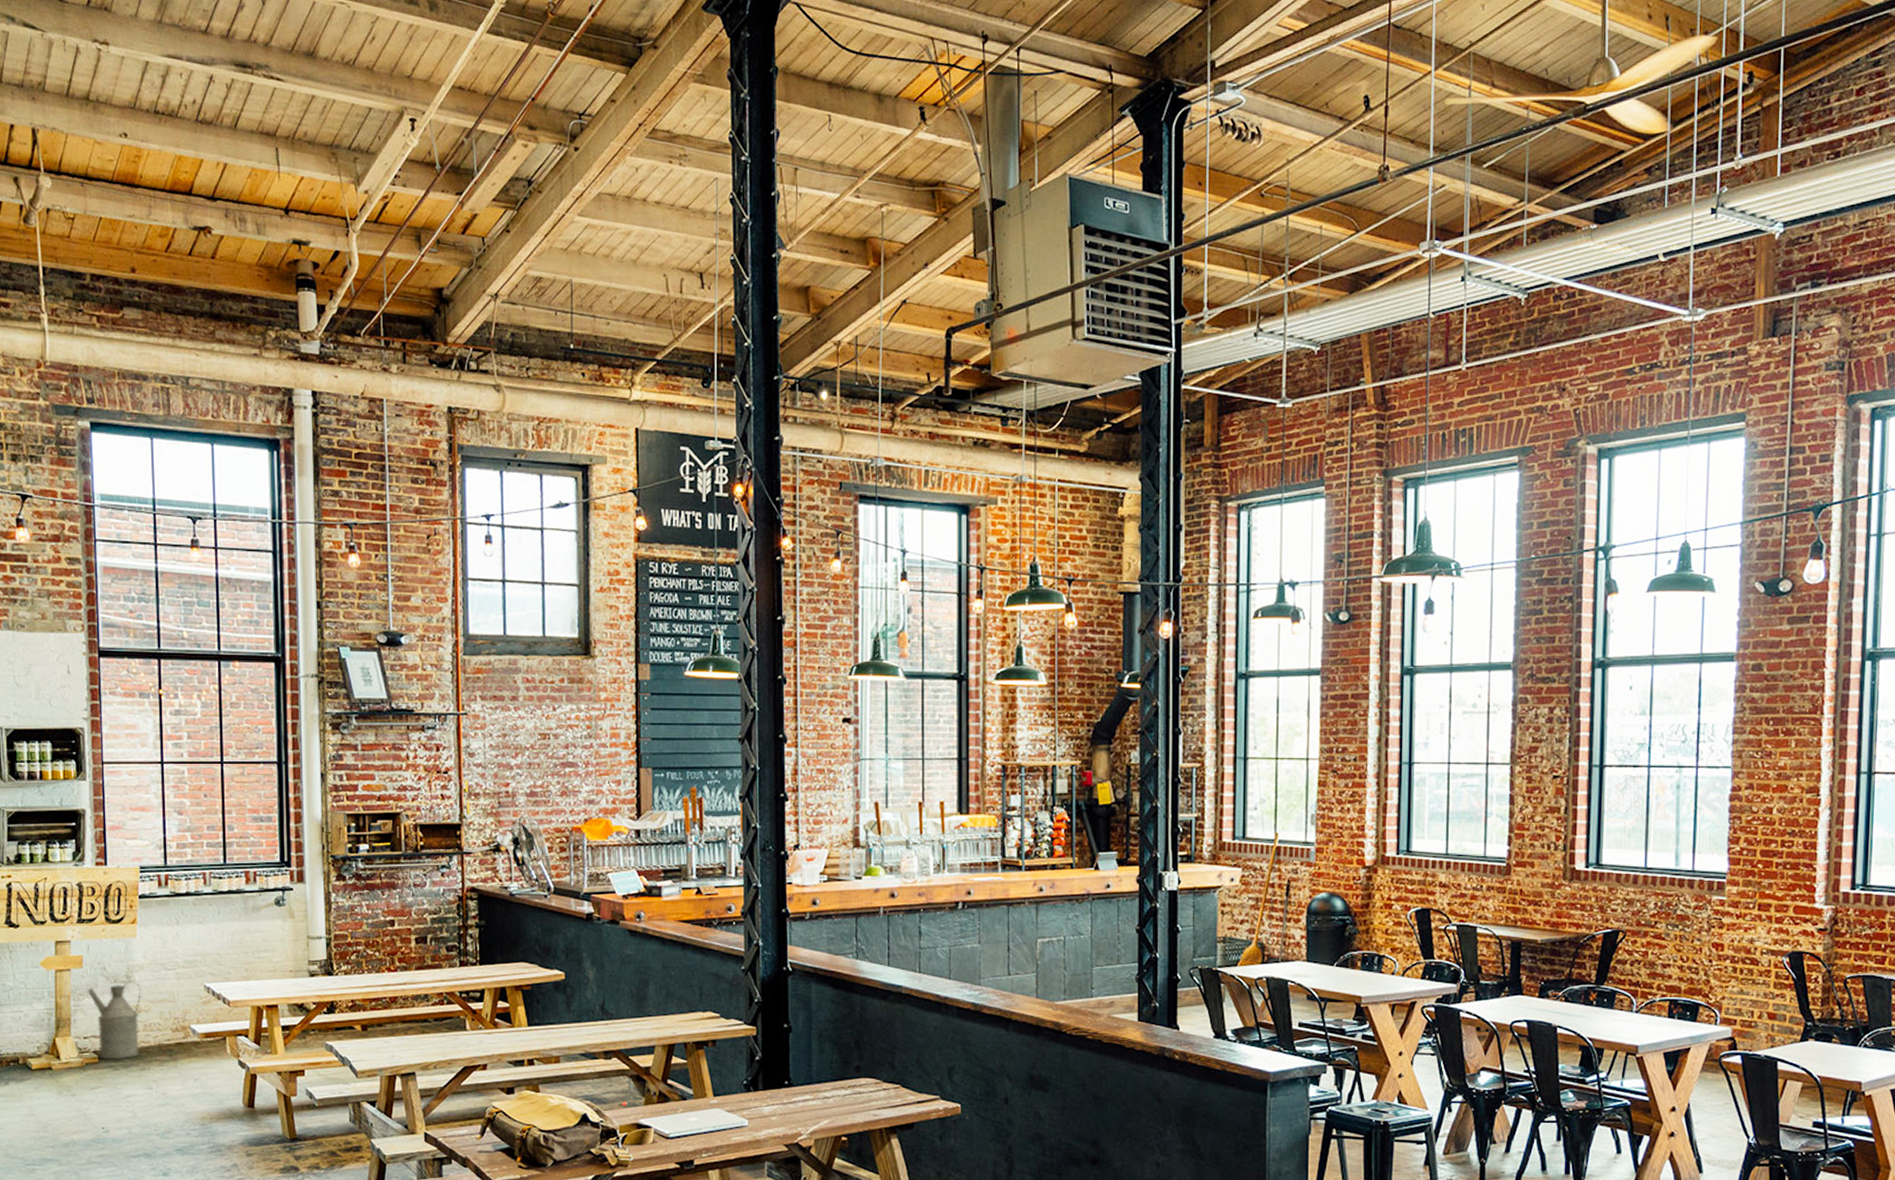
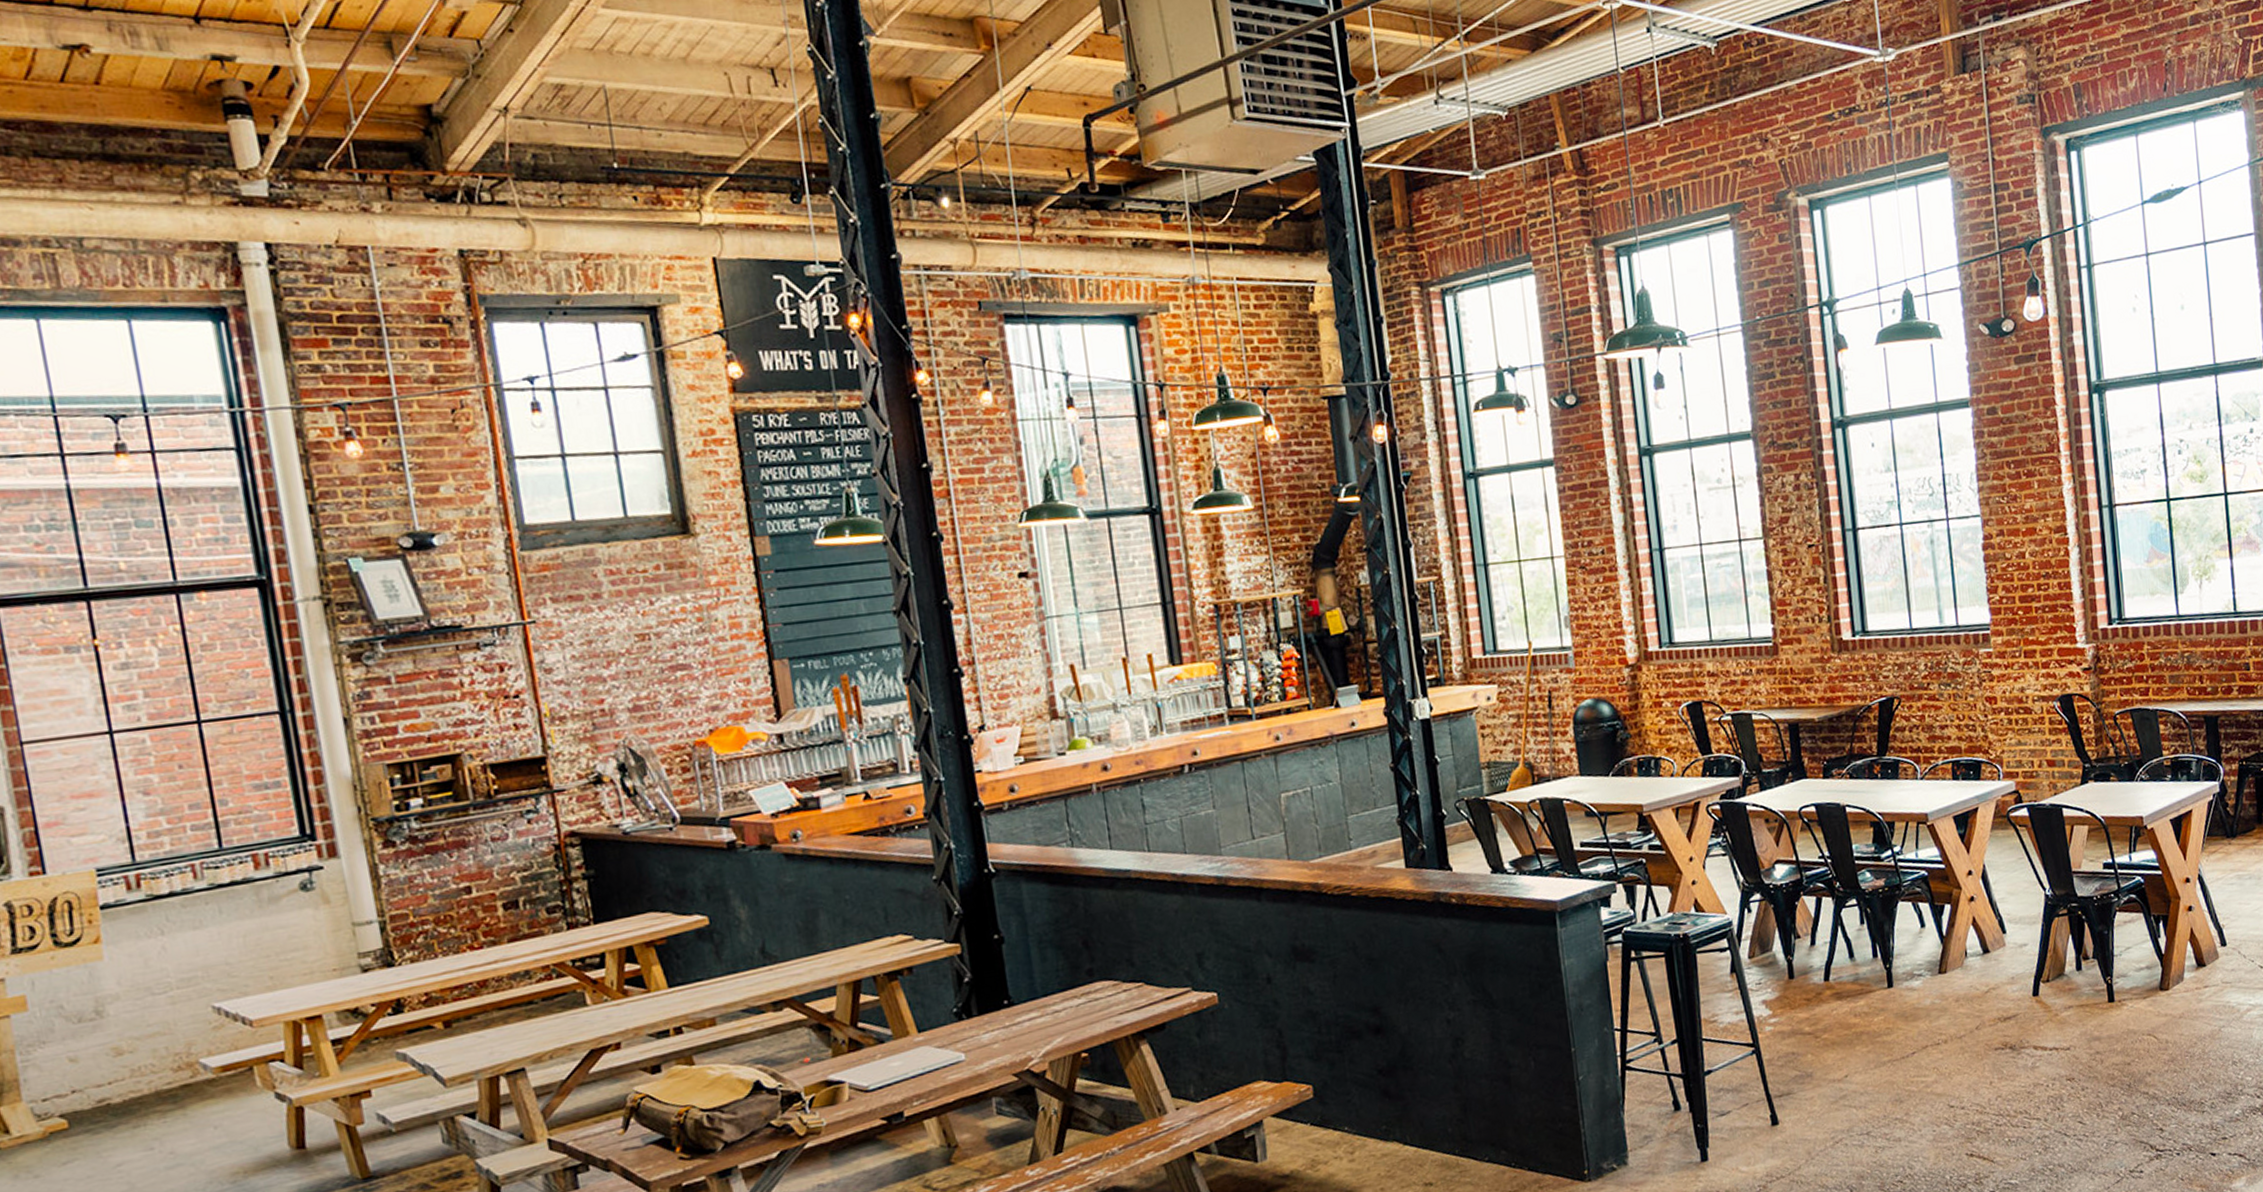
watering can: present [87,981,141,1060] -> none [38,1016,128,1124]

